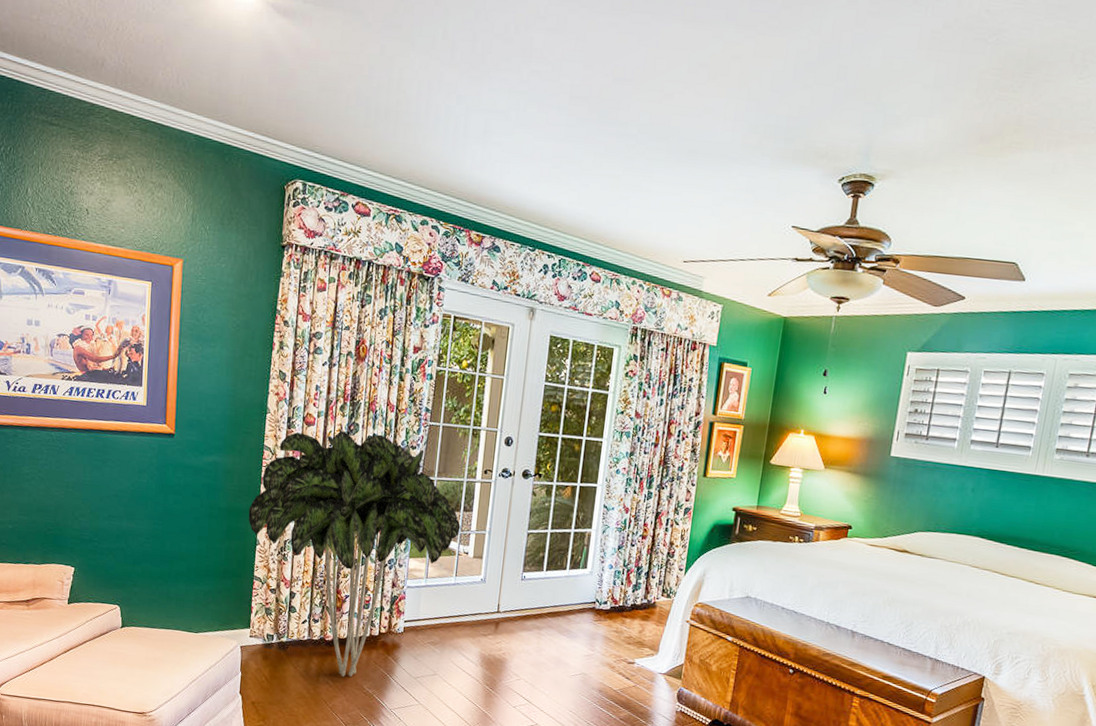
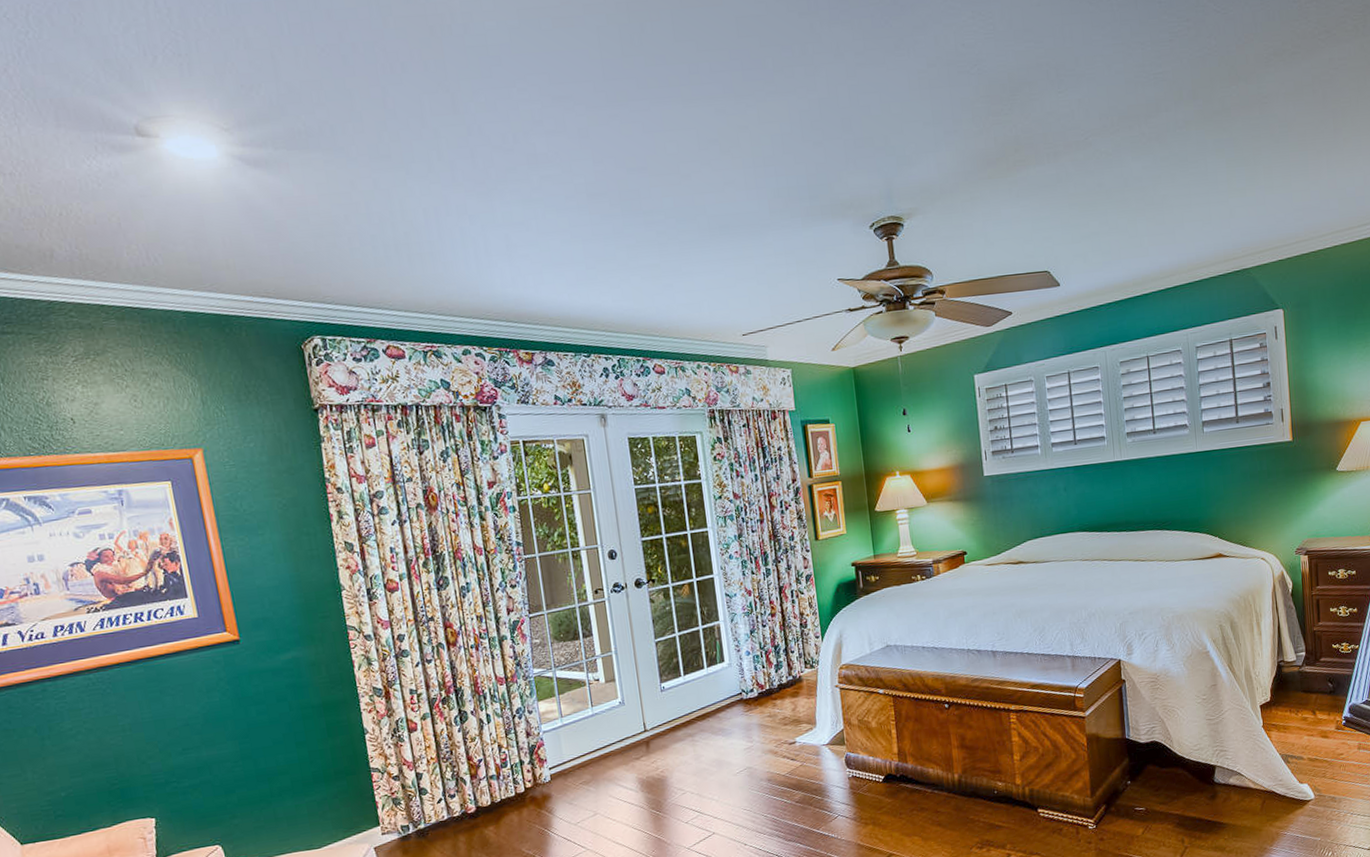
indoor plant: present [248,431,461,677] -> none [346,581,585,846]

